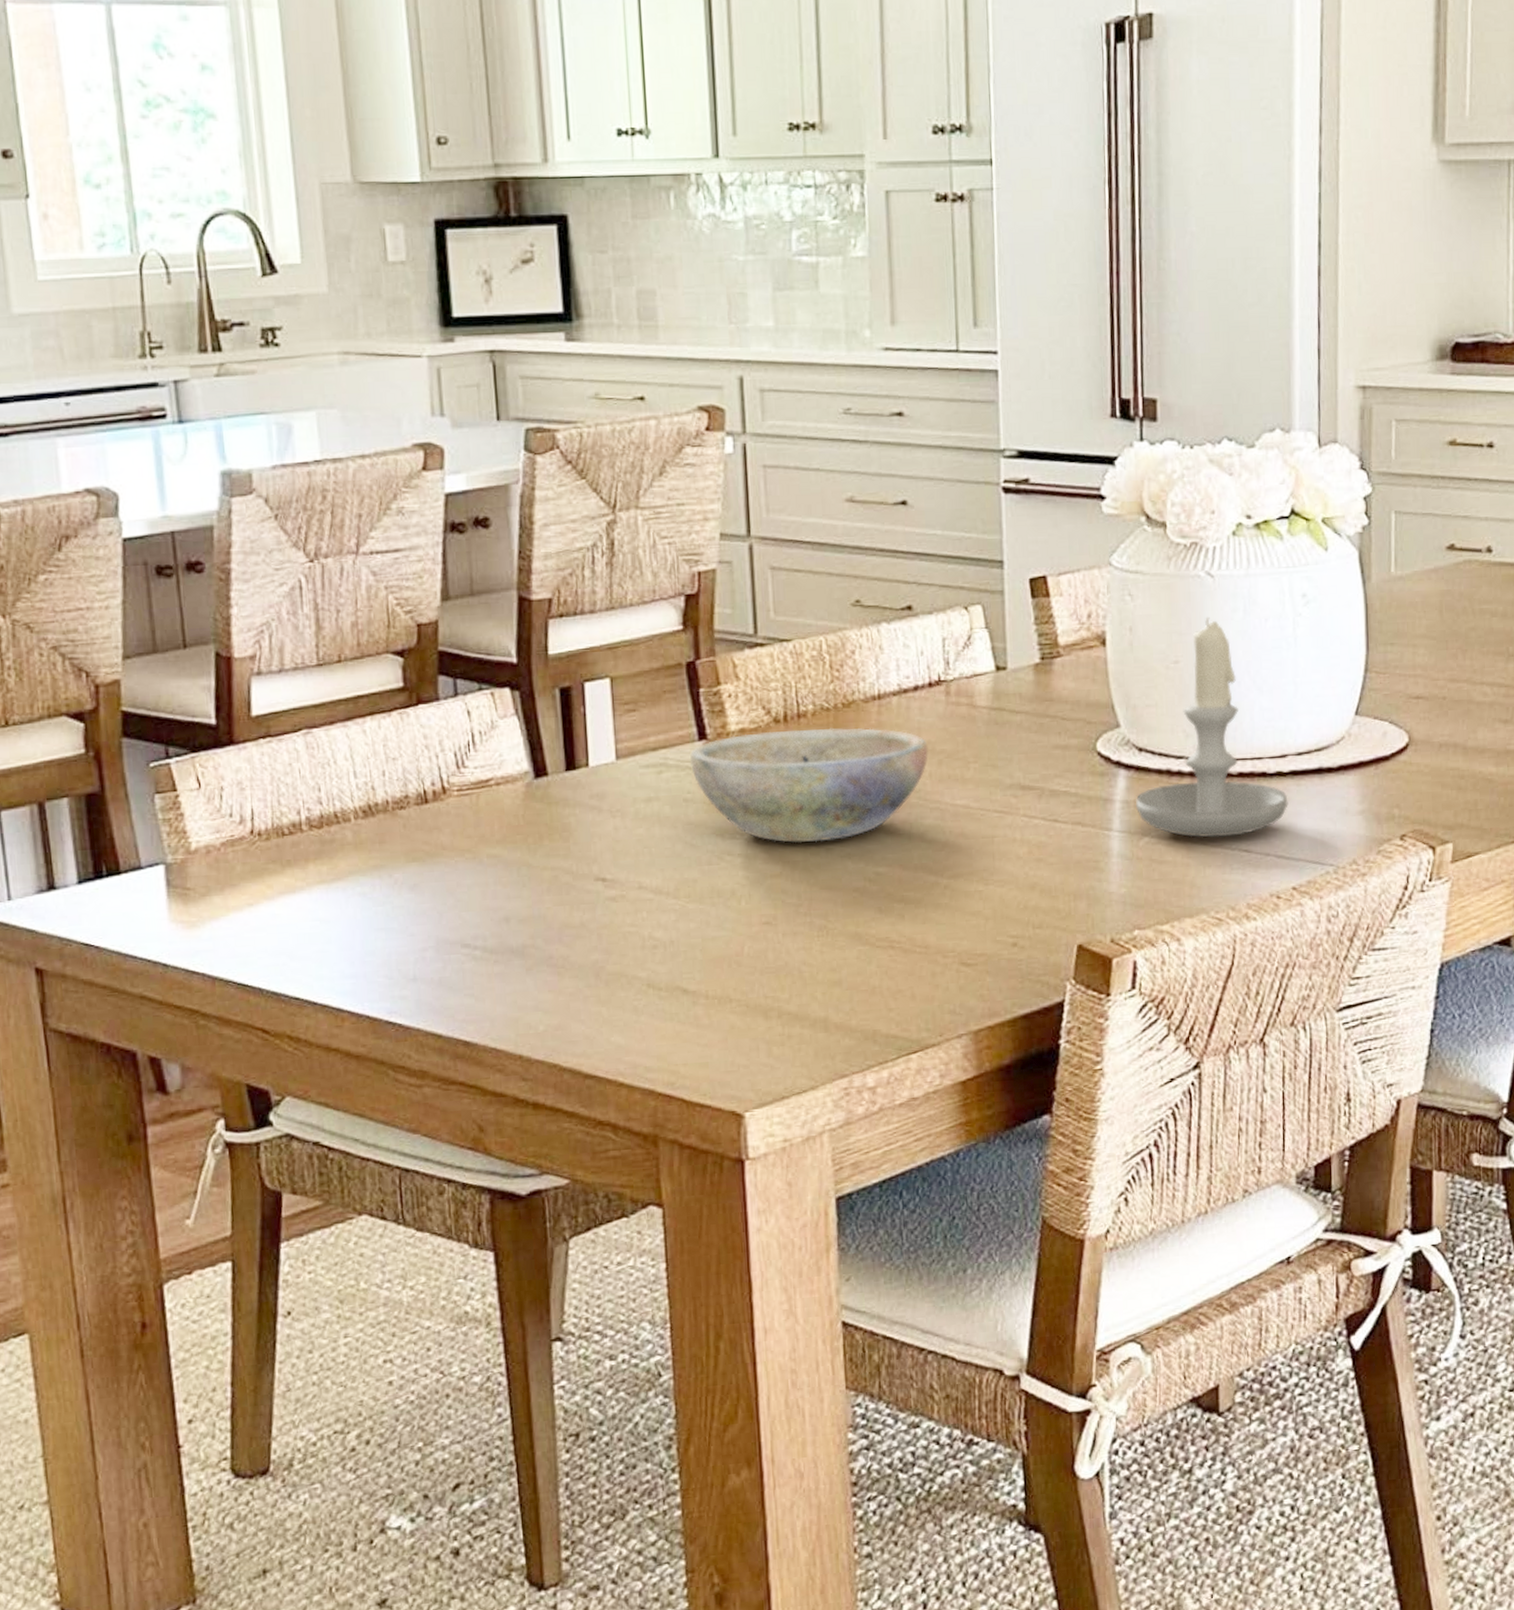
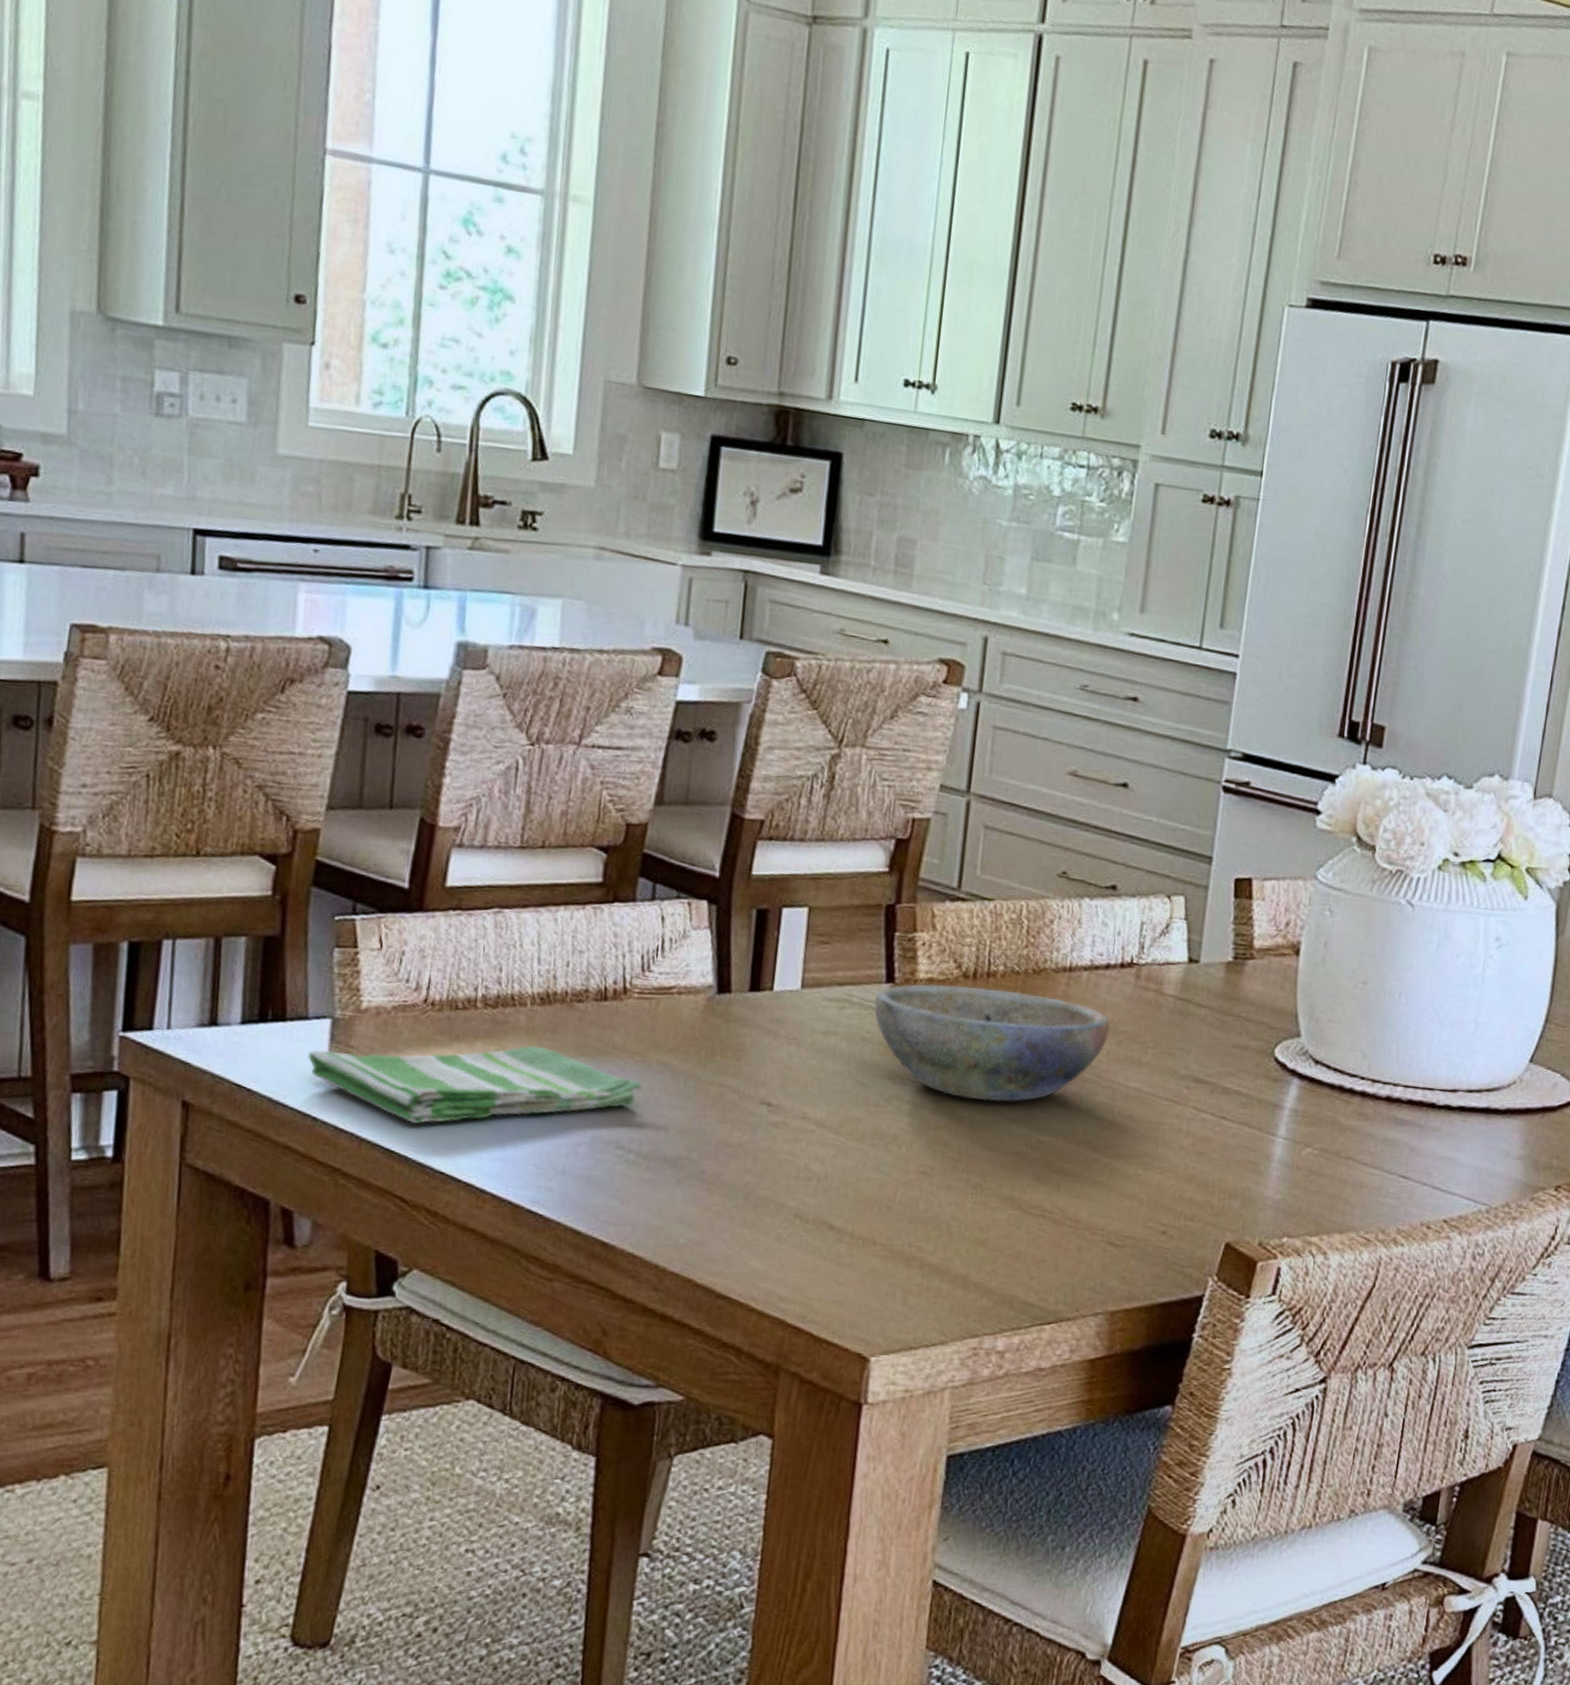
dish towel: none [148,859,476,954] -> present [308,1045,642,1124]
candle: present [1135,616,1288,838] -> none [1303,943,1453,1161]

